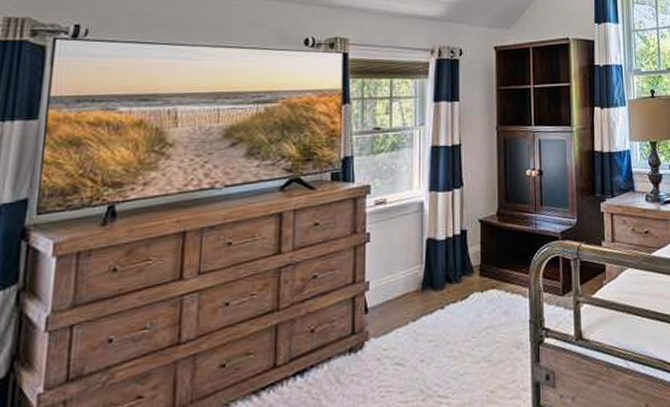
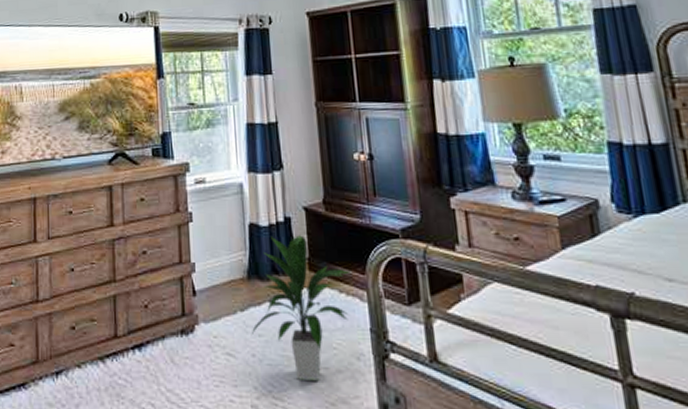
indoor plant: none [421,245,518,376] -> present [251,235,352,382]

